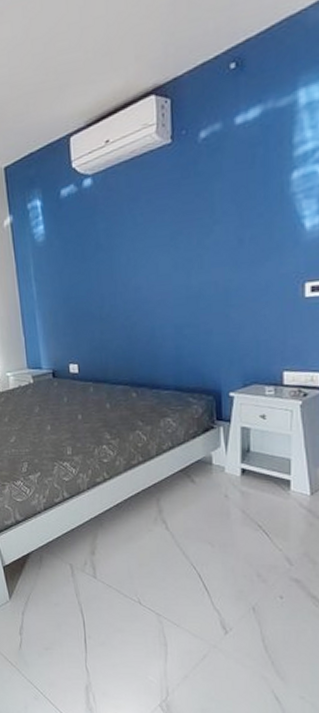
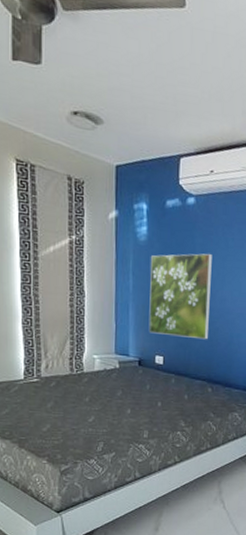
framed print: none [51,237,125,341] -> present [148,253,212,340]

